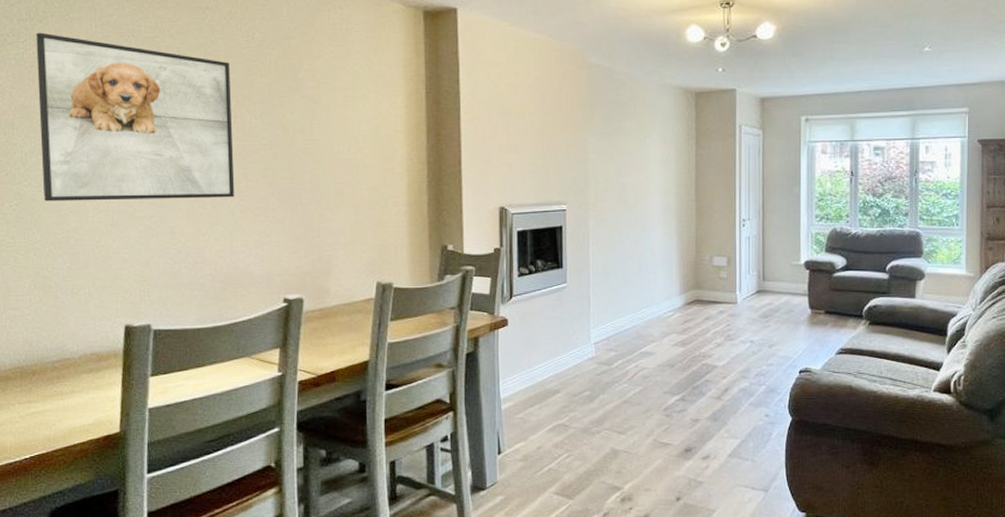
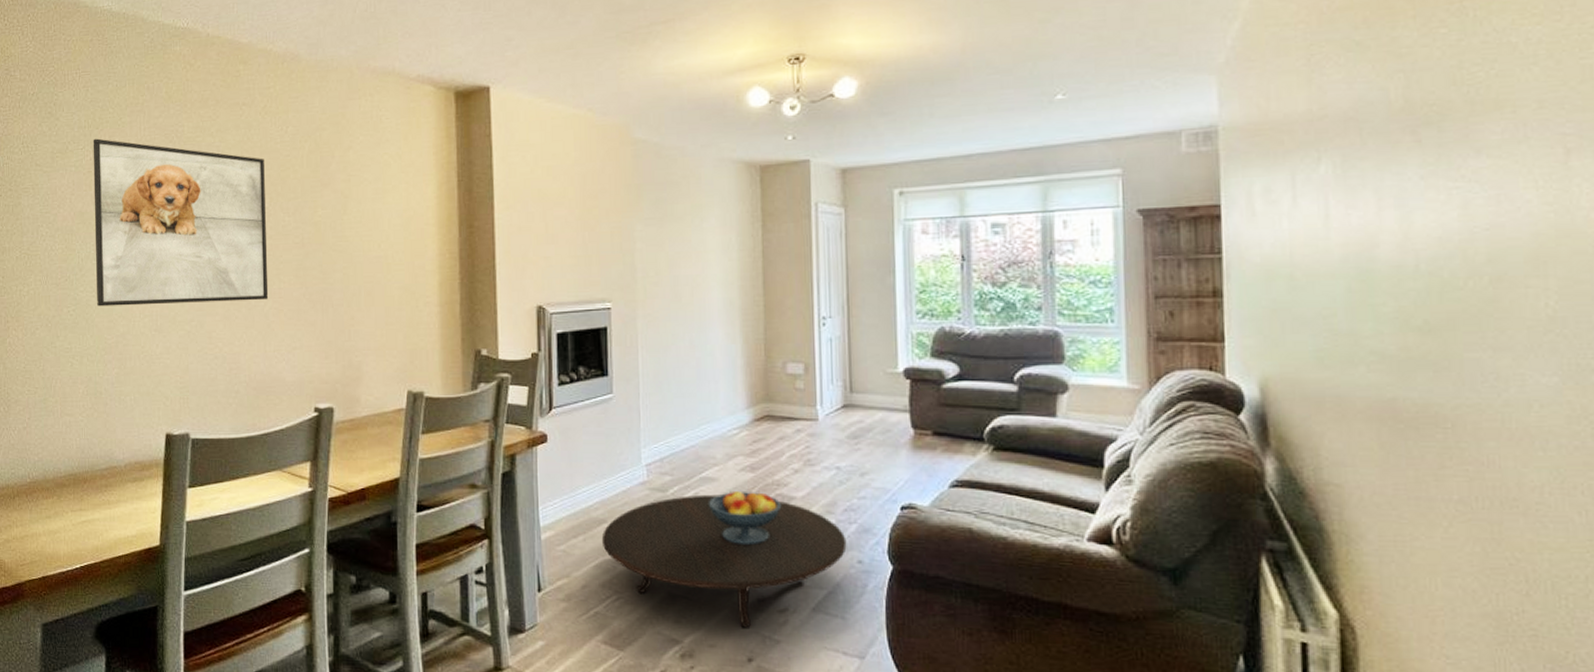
table: none [555,366,757,474] -> present [601,494,847,628]
fruit bowl: none [647,362,706,406] -> present [709,491,782,544]

